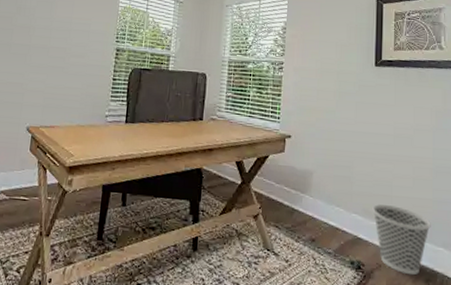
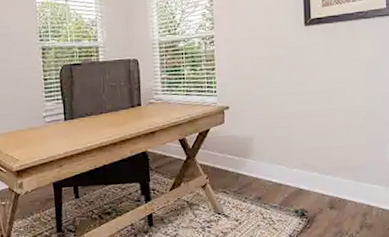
wastebasket: present [372,204,431,276] -> none [311,155,366,213]

